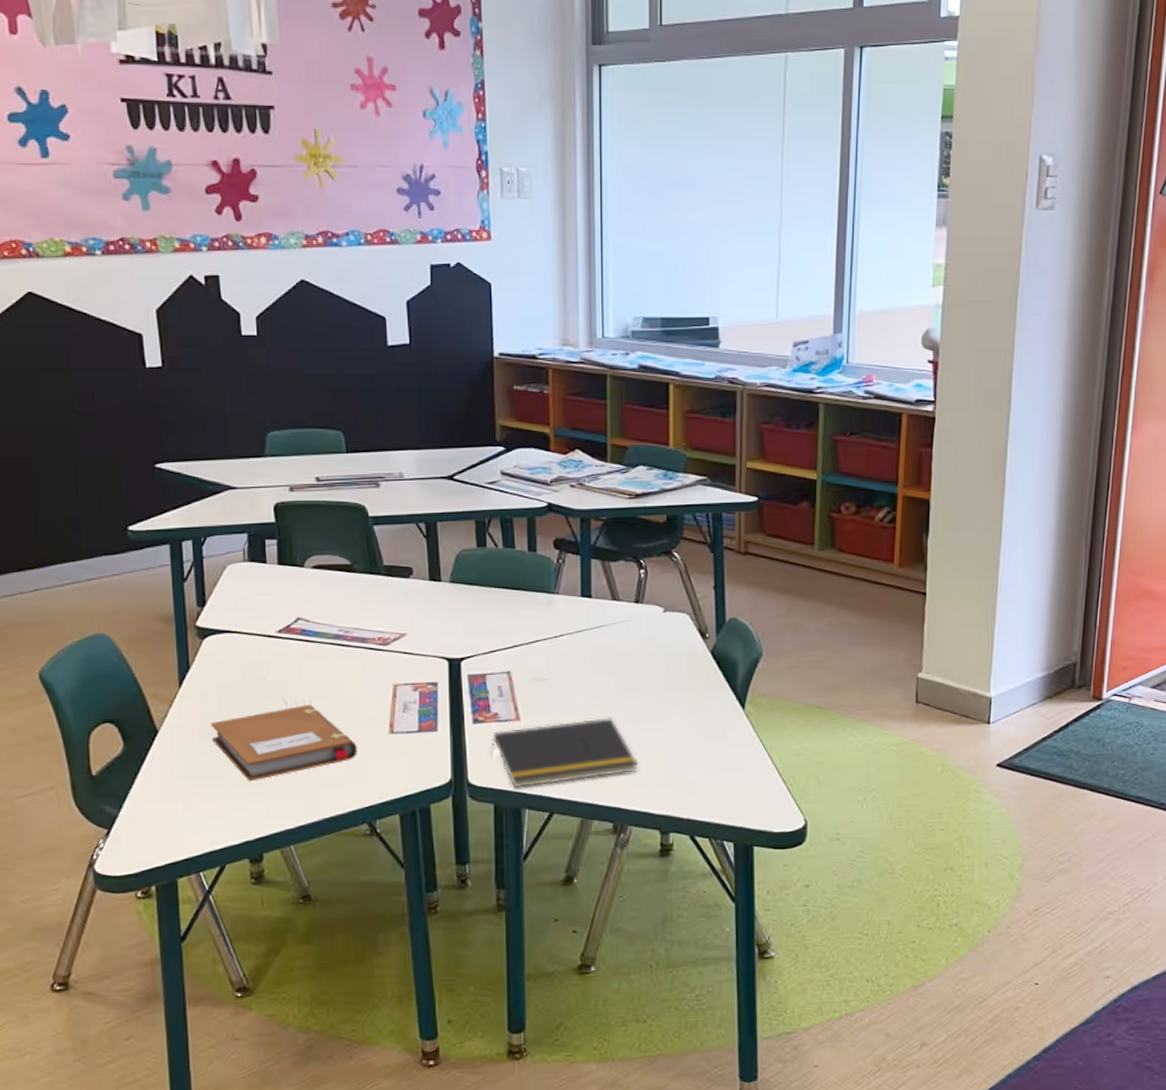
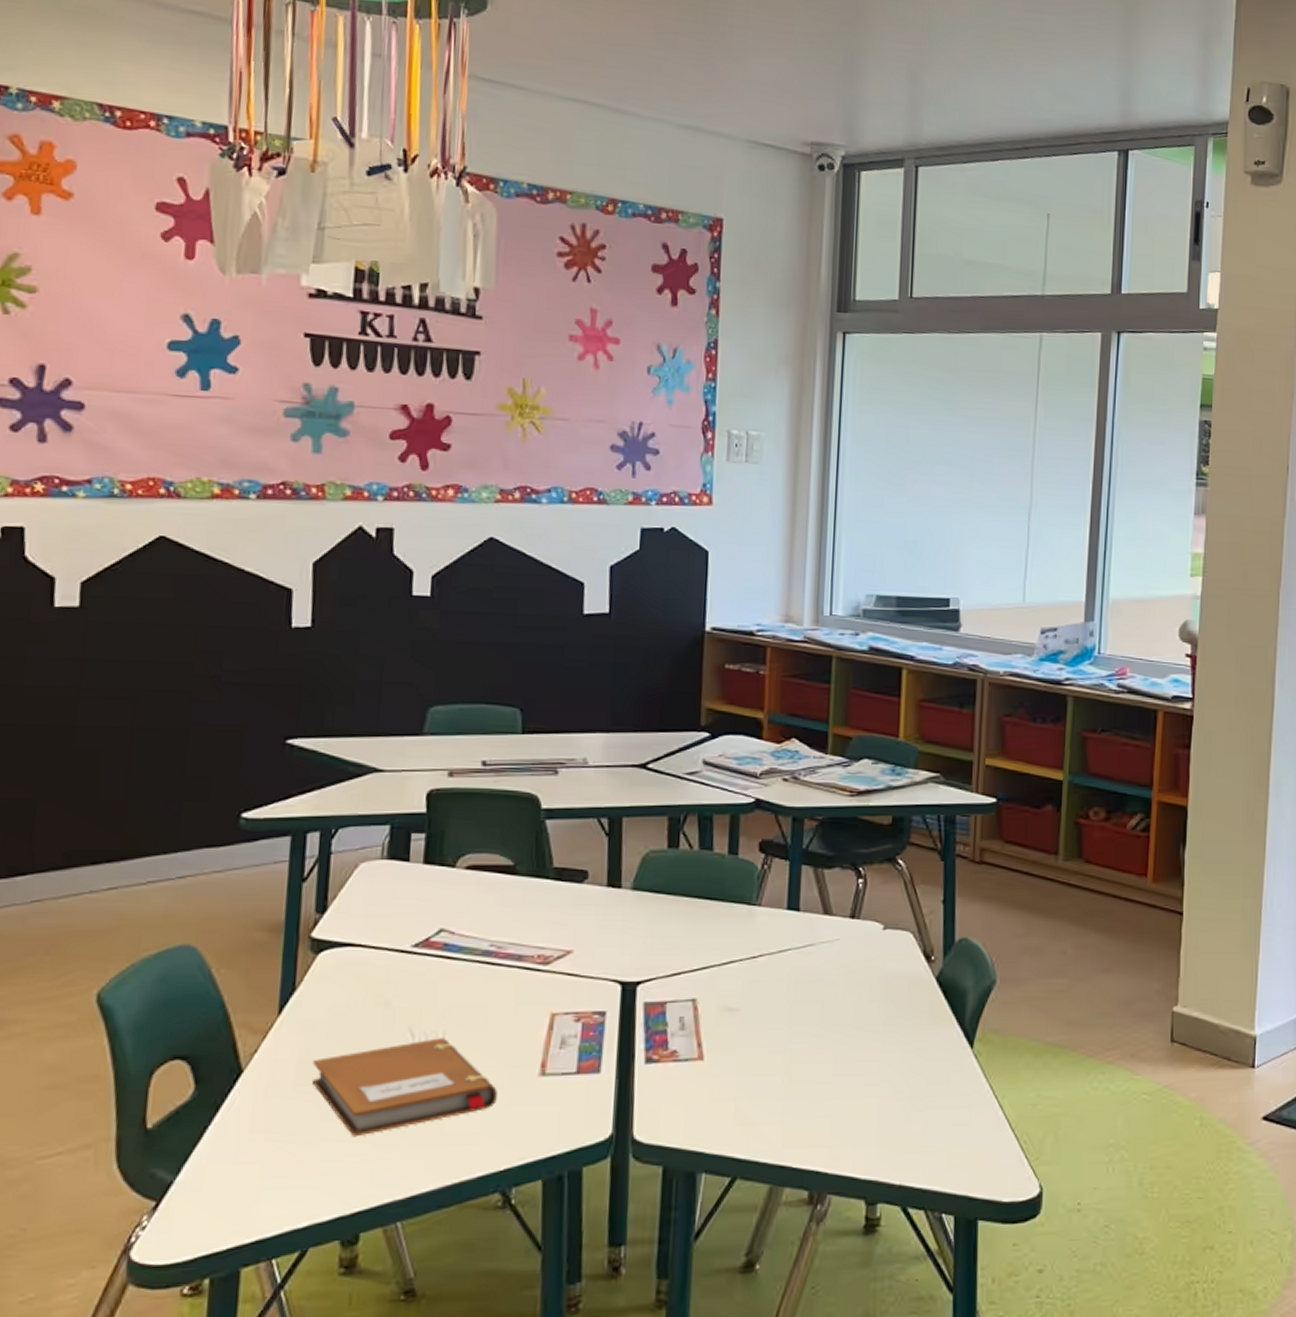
notepad: present [491,717,639,788] -> none [664,1056,844,1146]

